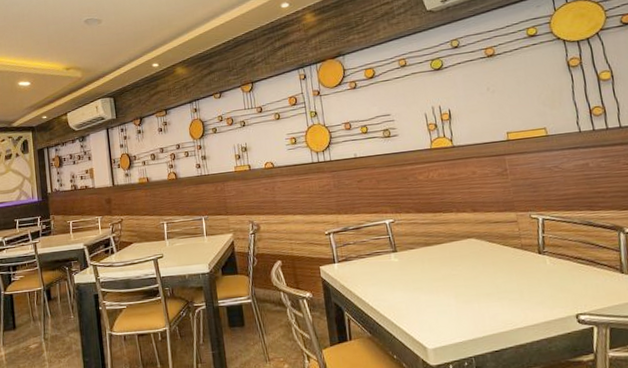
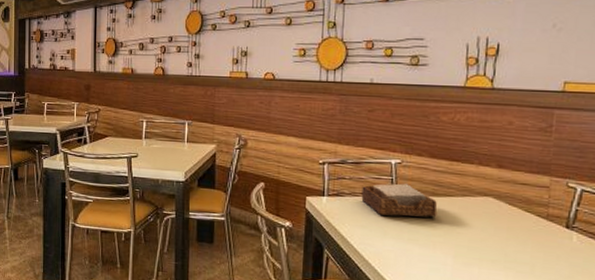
napkin holder: none [365,239,433,271] -> present [361,183,438,218]

